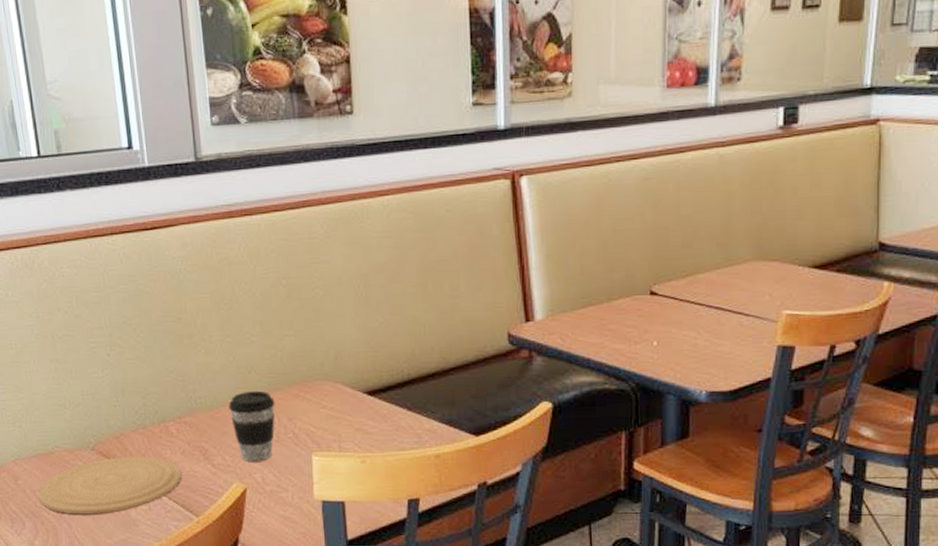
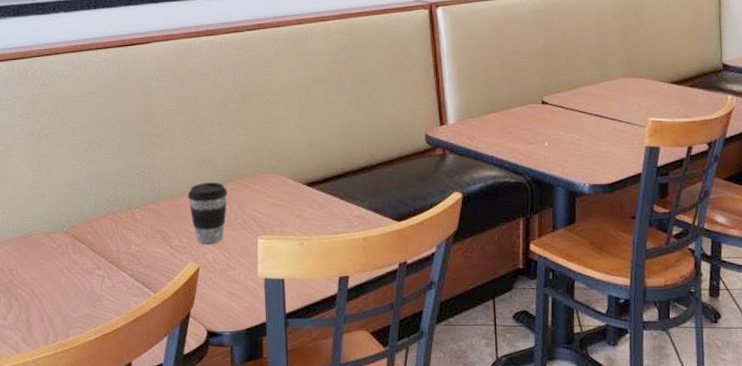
plate: present [38,456,182,516] -> none [15,239,143,292]

